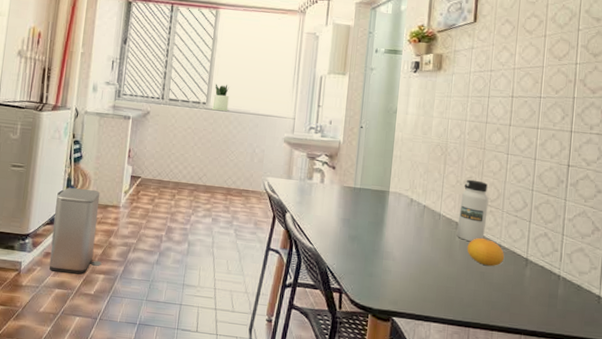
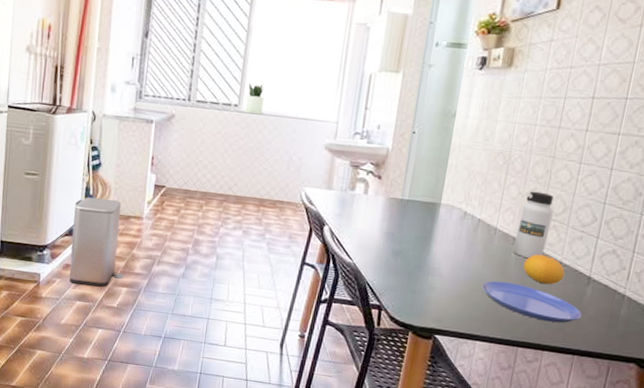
plate: none [431,263,524,304] -> present [481,280,582,323]

